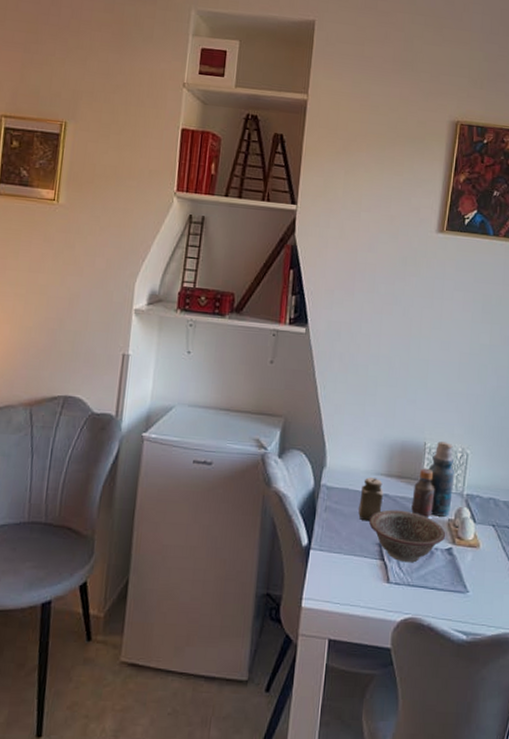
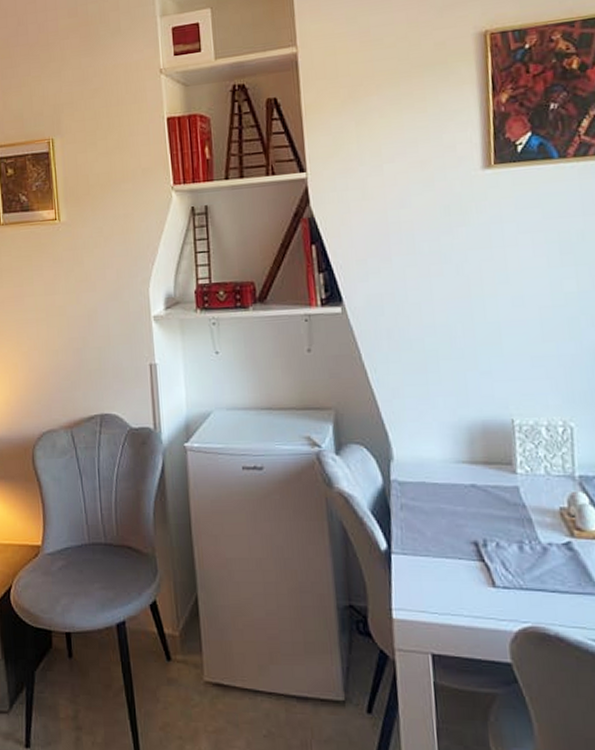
salt shaker: present [358,477,383,520] -> none [441,467,471,516]
decorative bowl: present [369,509,446,563] -> none [457,501,560,563]
bottle: present [411,441,455,518] -> none [507,416,561,509]

